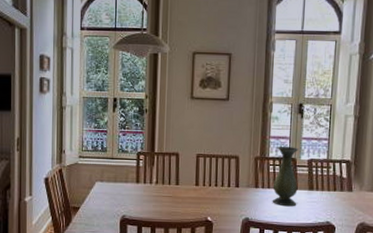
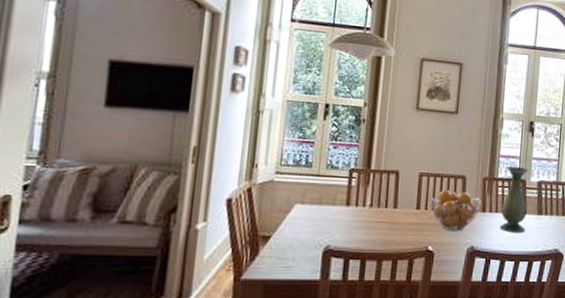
fruit basket: none [207,169,254,205] -> present [430,190,481,232]

